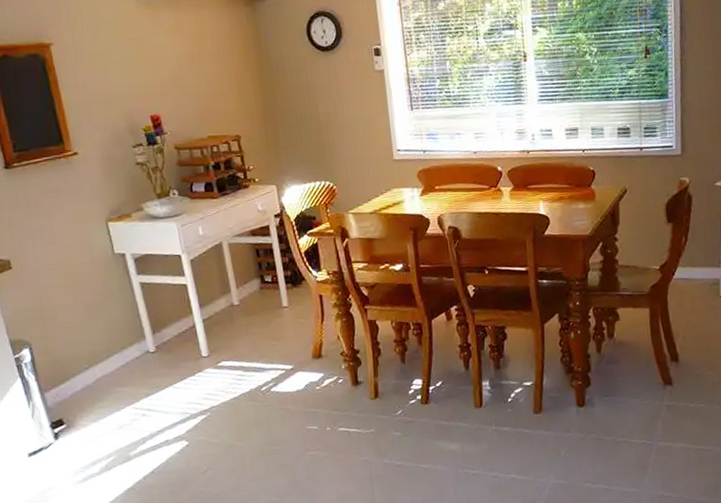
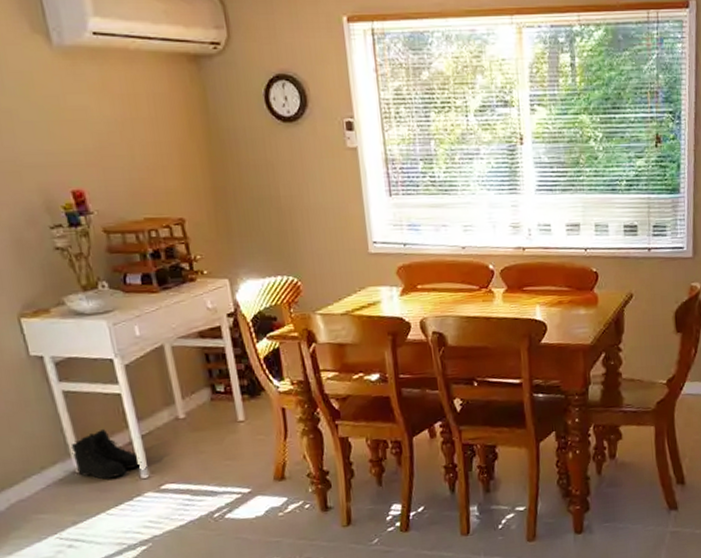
boots: none [145,314,203,358] -> present [70,428,142,480]

